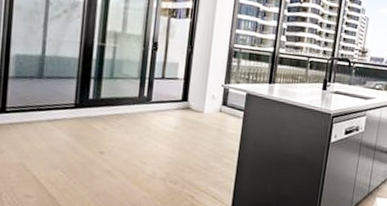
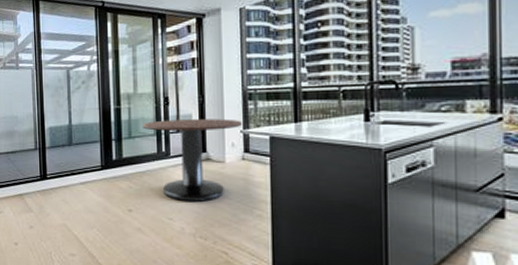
dining table: none [126,64,225,148] -> present [142,119,243,202]

